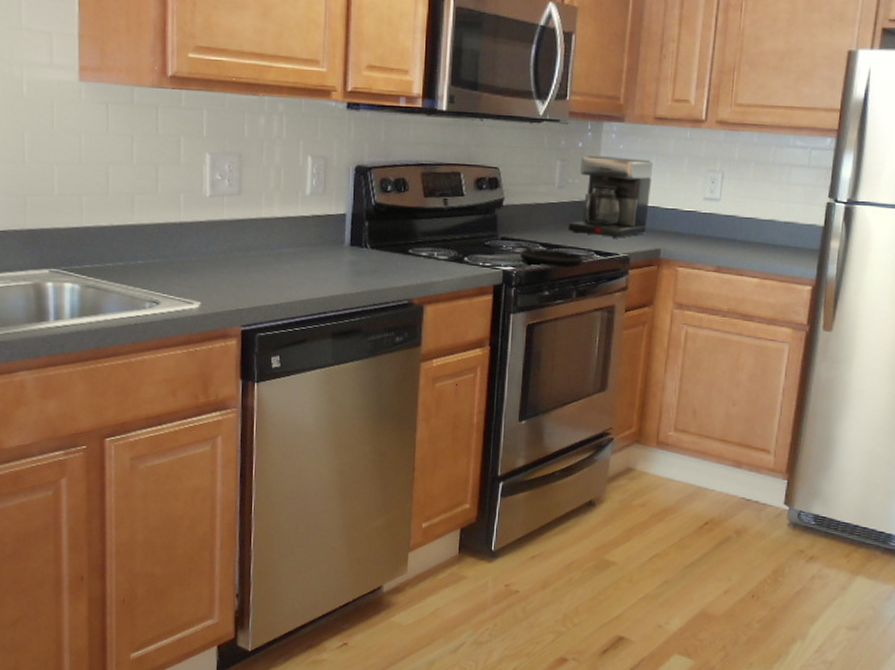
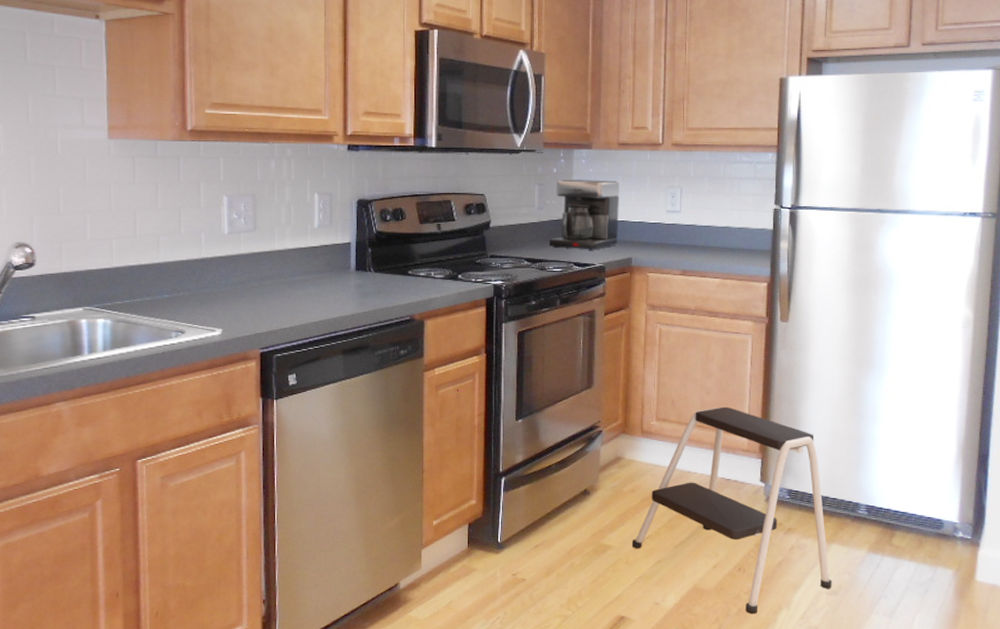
frying pan: present [513,242,585,268] -> none [501,259,565,279]
step stool: none [637,420,854,645] -> present [631,406,832,615]

